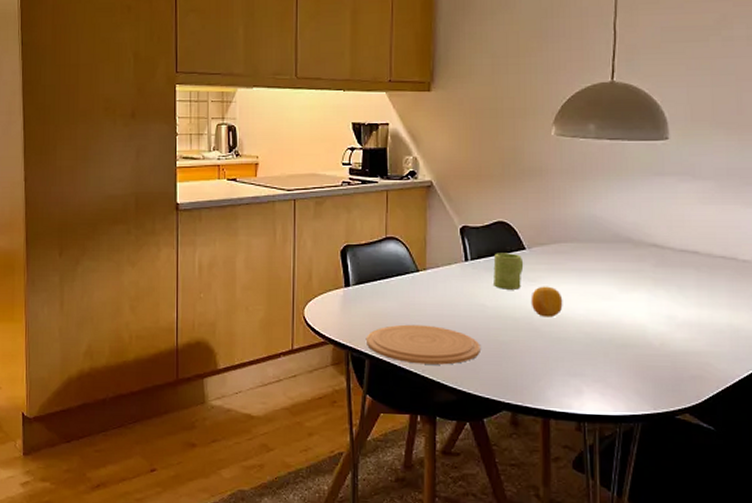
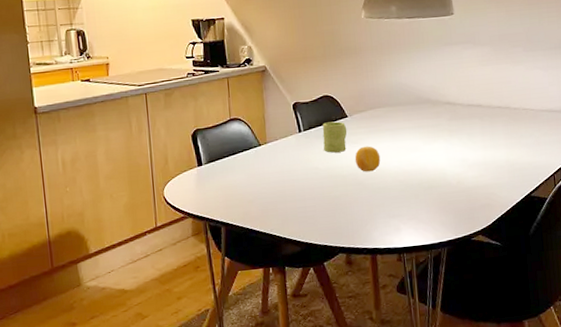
plate: present [365,324,480,365] -> none [220,190,317,225]

